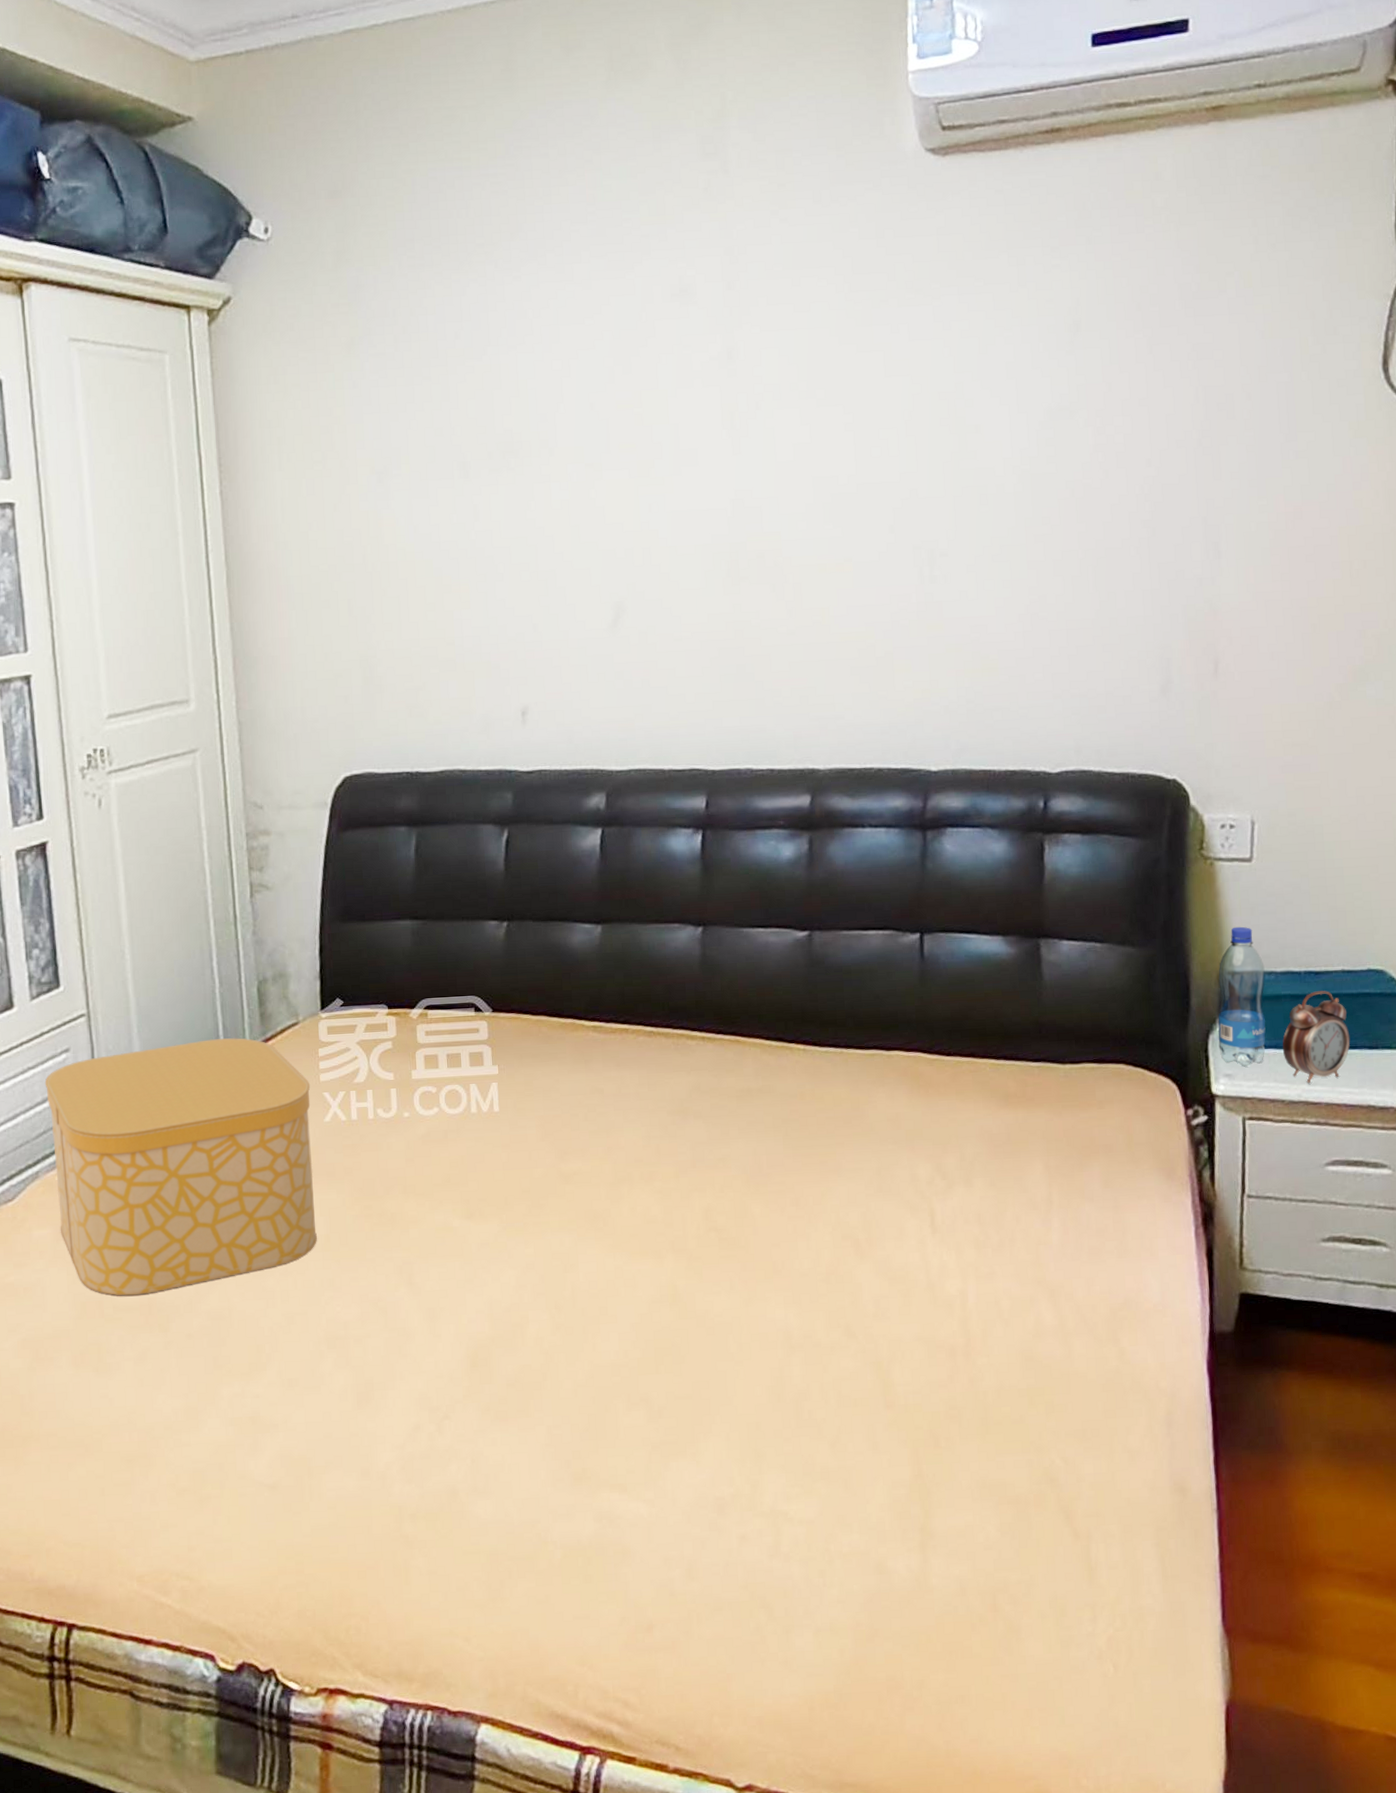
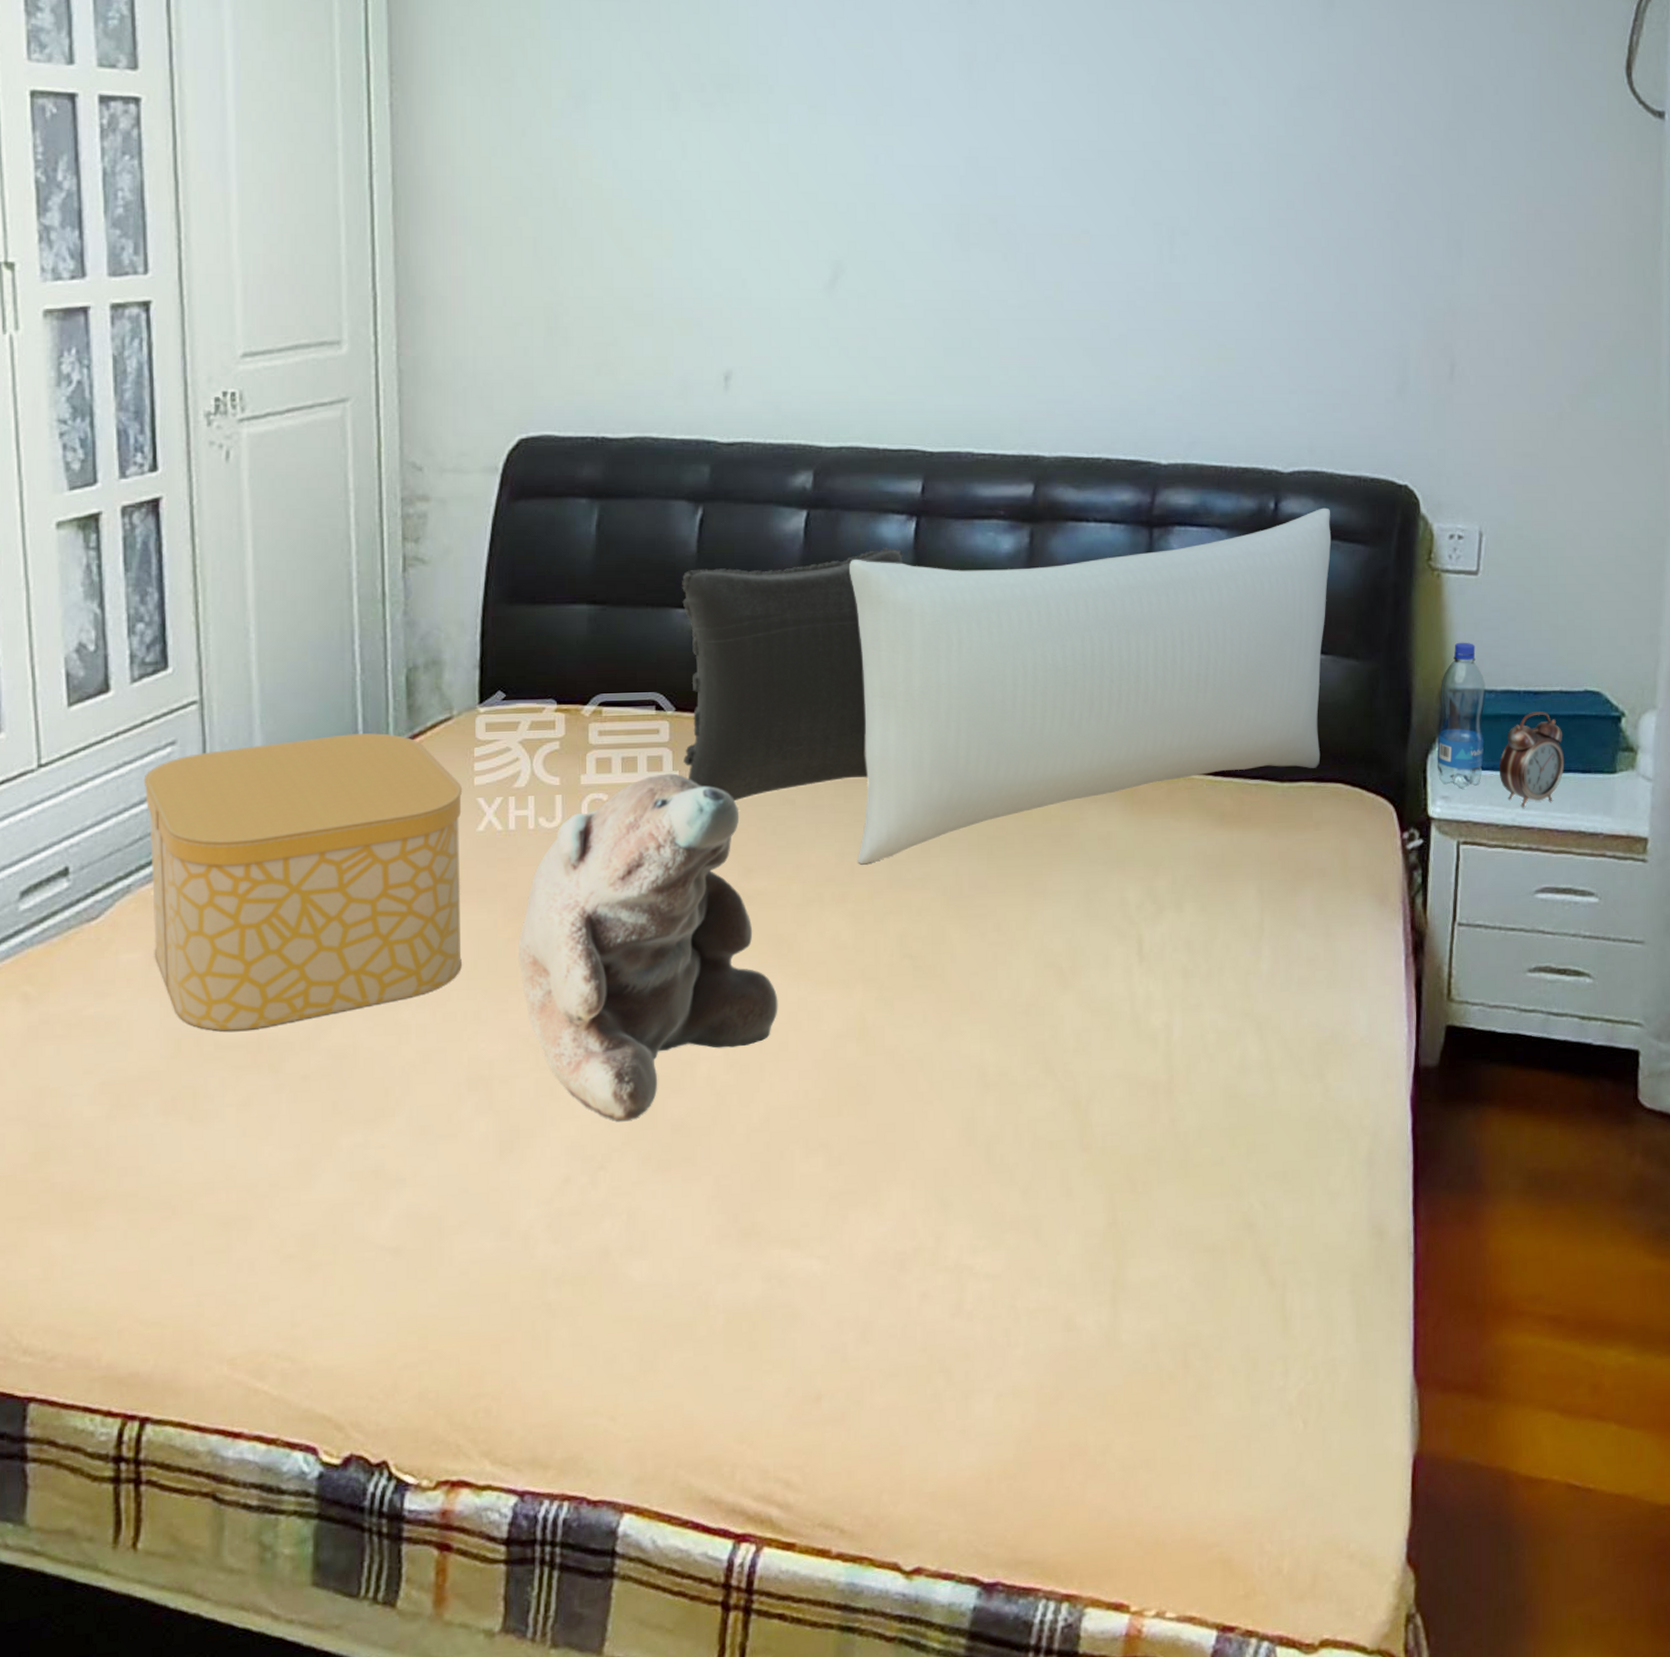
stuffed animal: none [364,1067,597,1376] -> present [518,773,778,1121]
pillow: none [492,859,692,1092] -> present [682,547,903,802]
pillow: none [643,804,1102,1147] -> present [850,508,1332,865]

